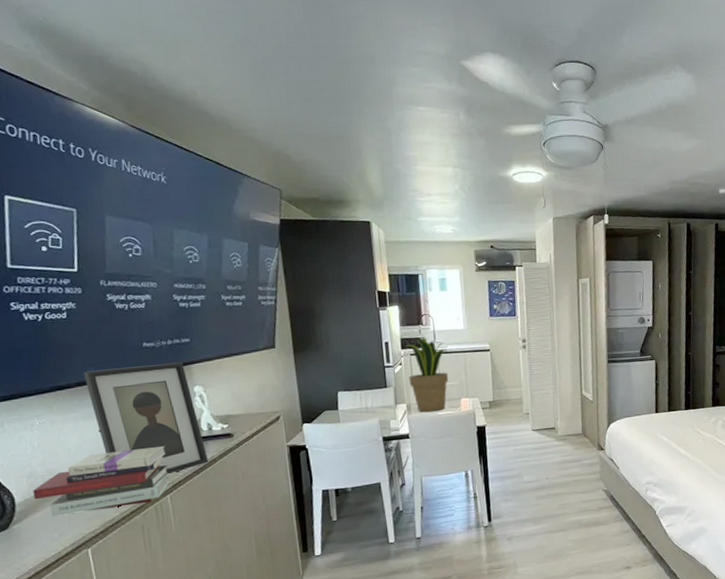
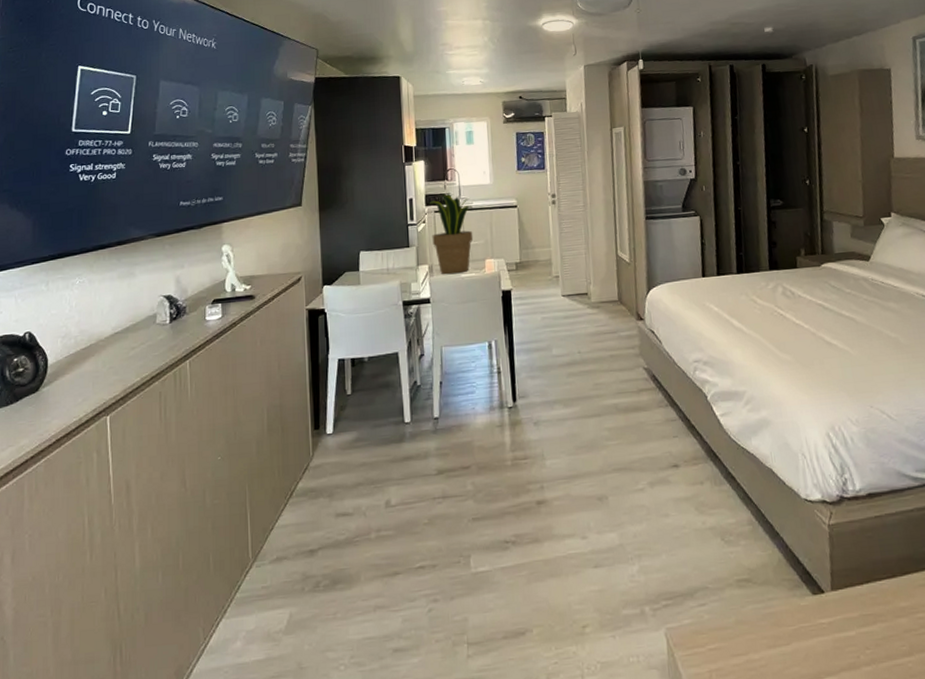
books: present [33,446,172,517] -> none [65,308,192,380]
picture frame: present [83,361,208,475] -> none [123,220,229,338]

